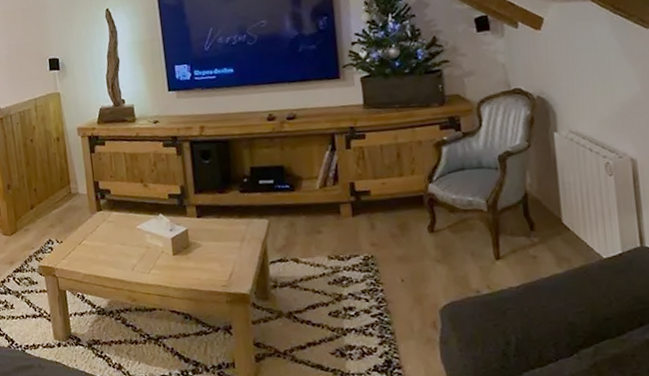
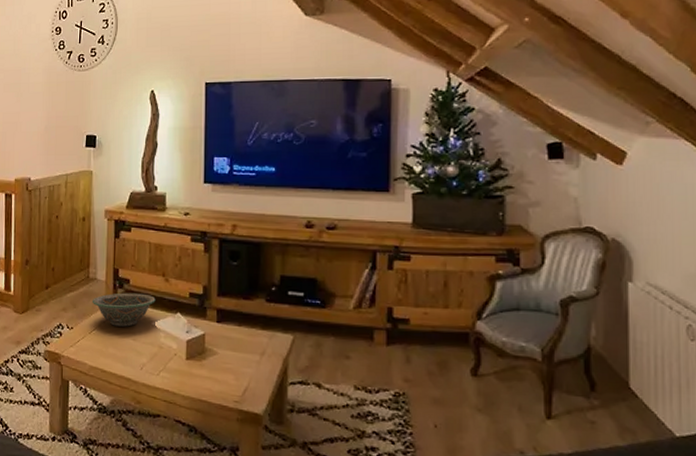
decorative bowl: none [77,201,138,235] -> present [91,292,156,327]

